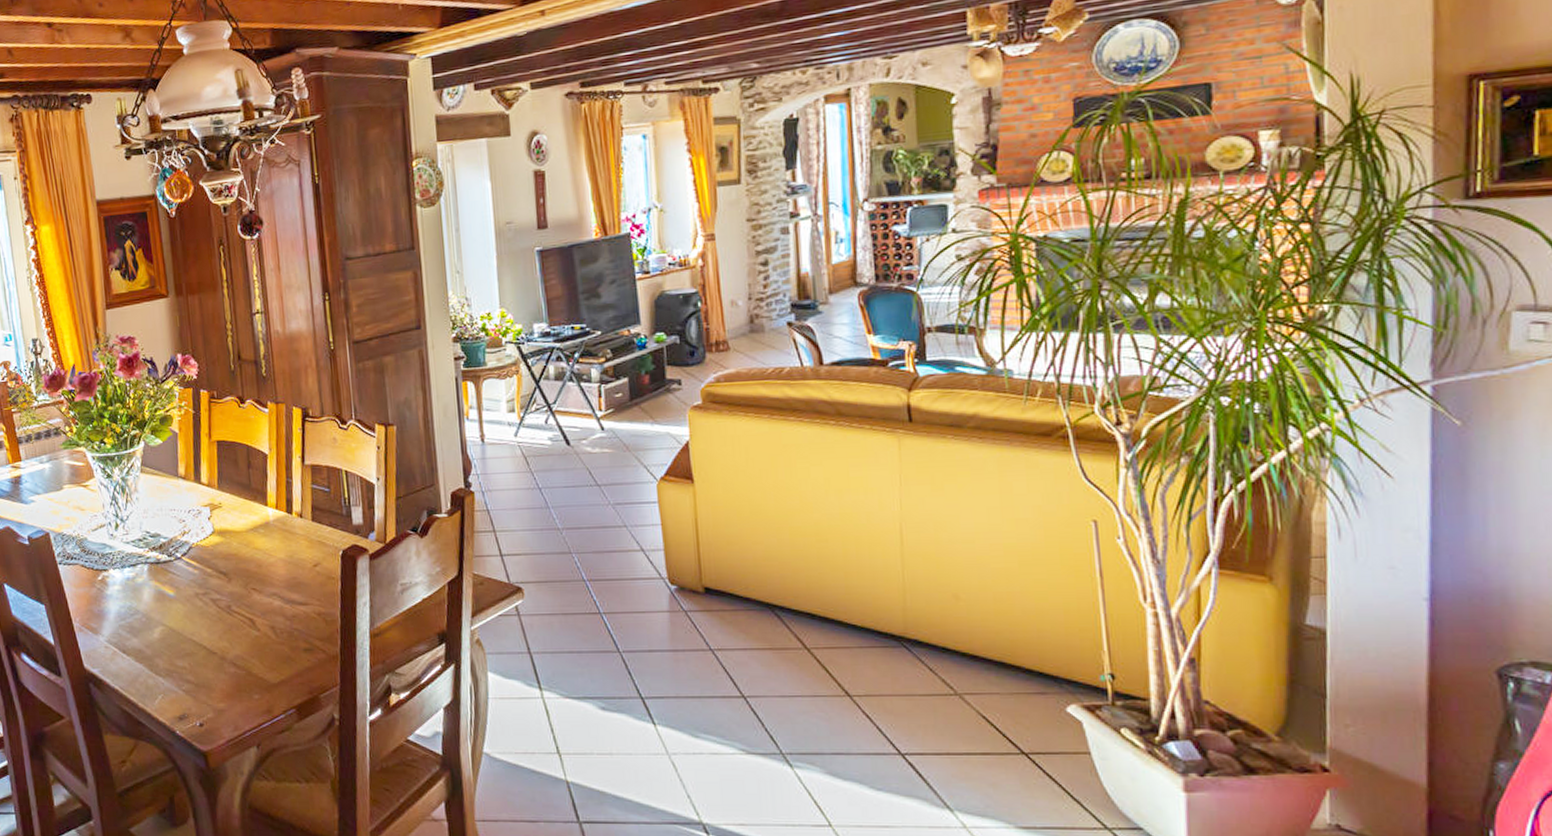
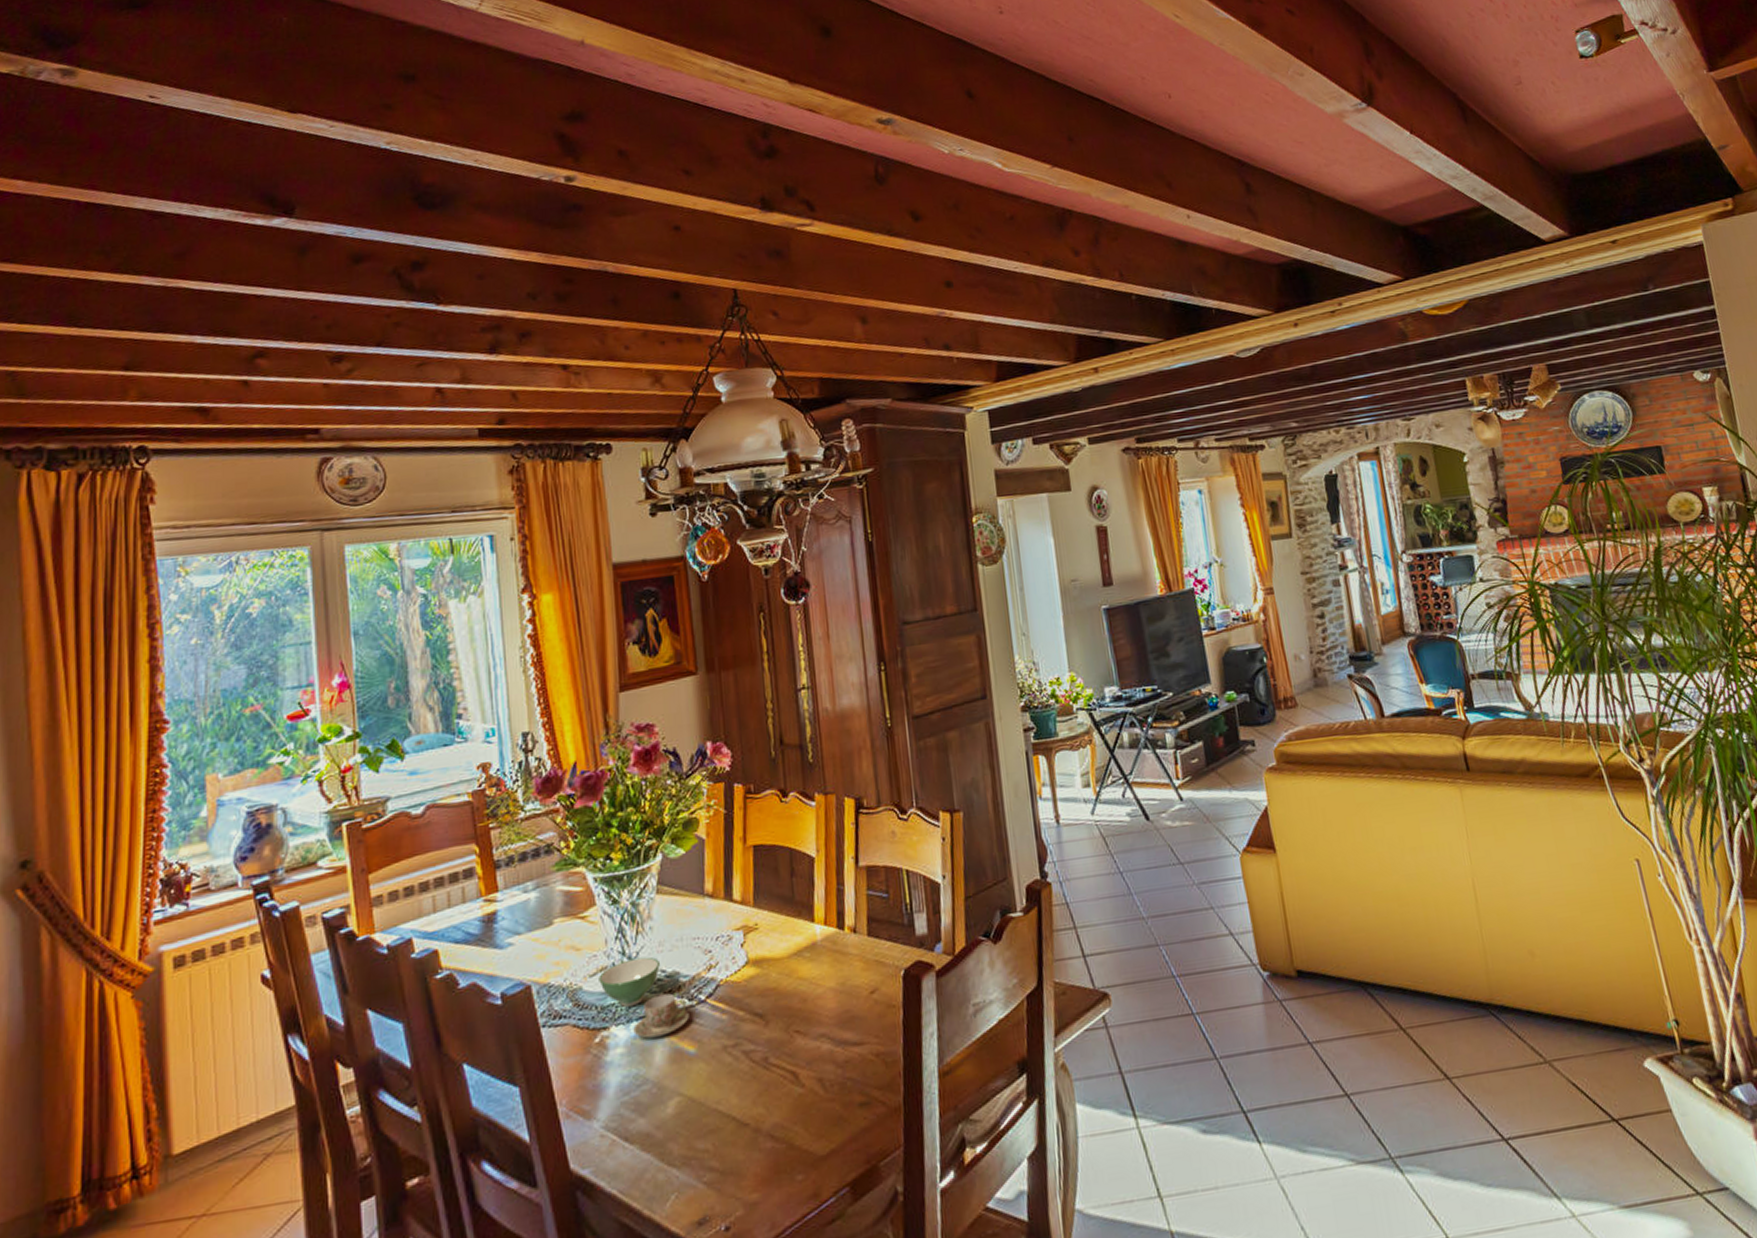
bowl: none [99,520,145,557] -> present [599,956,660,1008]
teacup: none [126,549,169,581] -> present [633,993,689,1038]

